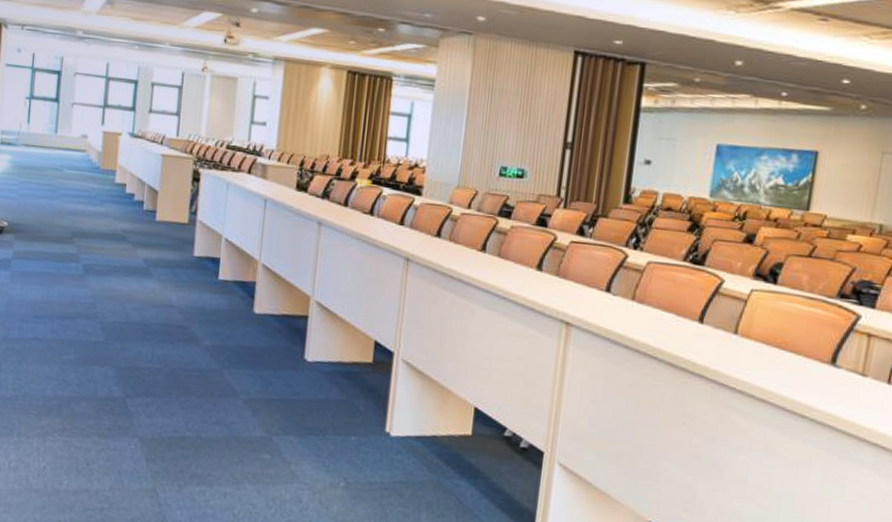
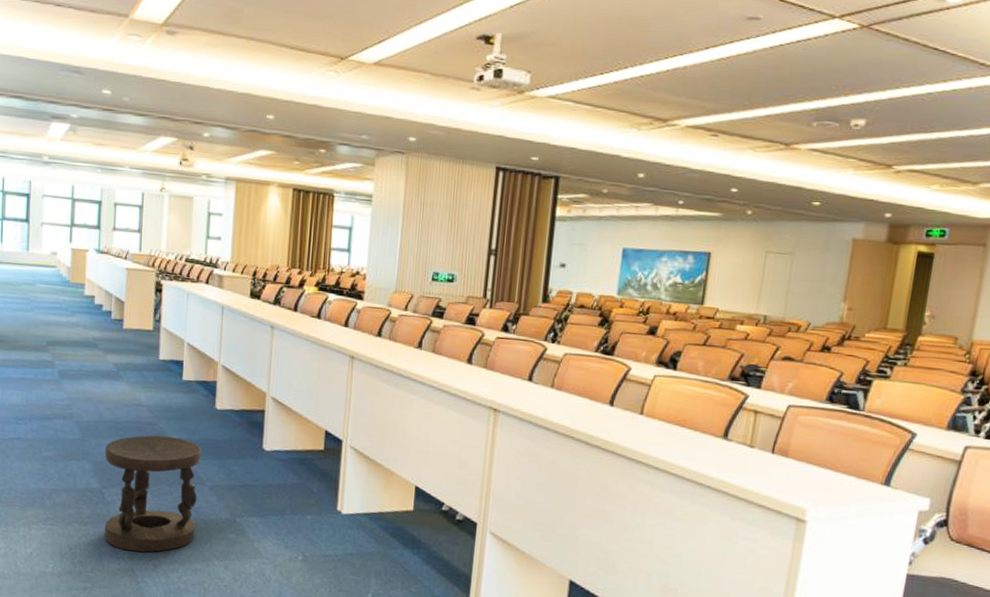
stool: none [125,340,236,472] -> present [104,435,201,552]

